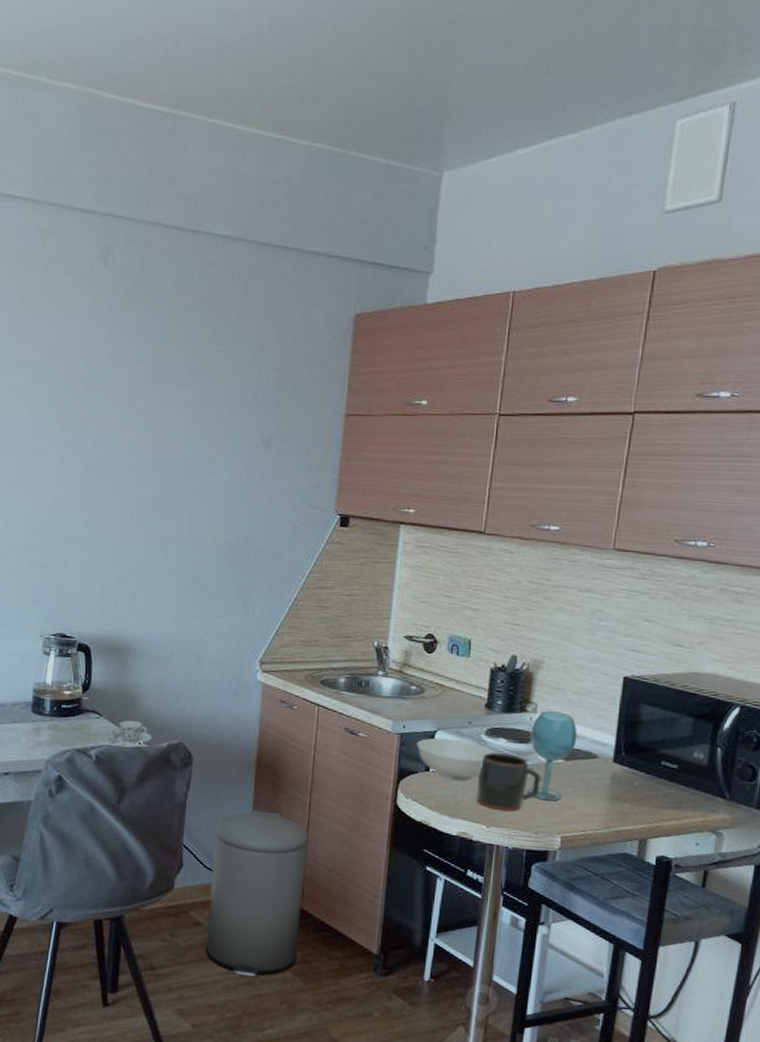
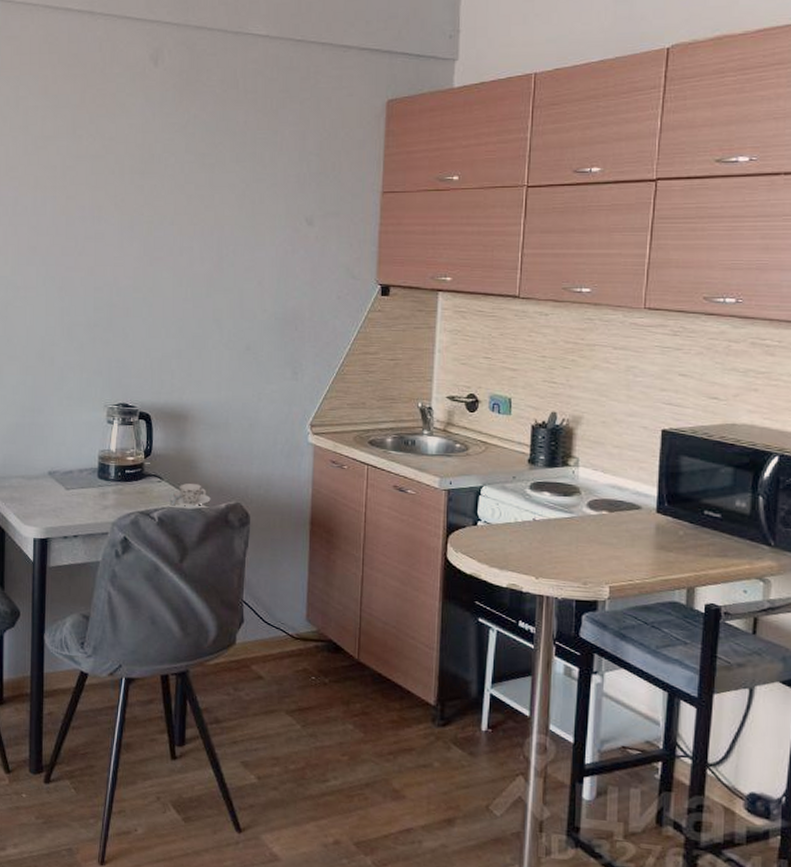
pedal bin: present [206,810,309,978] -> none [269,566,363,730]
bowl: present [417,738,498,781] -> none [464,493,543,534]
mug: present [477,752,541,812] -> none [525,505,586,563]
wine glass: present [527,711,578,801] -> none [574,464,620,552]

